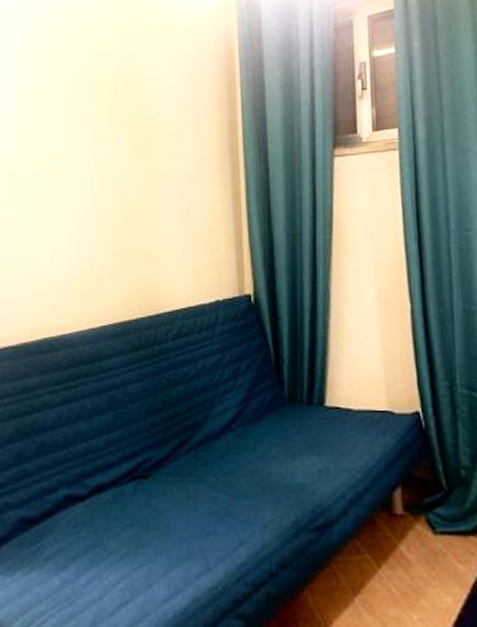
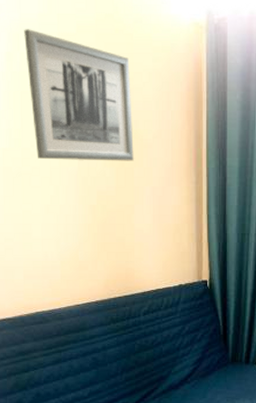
wall art: none [38,26,157,160] -> present [24,29,134,161]

